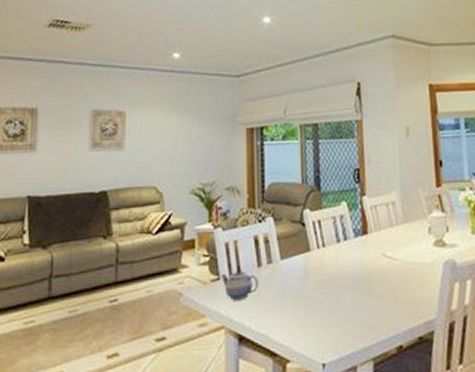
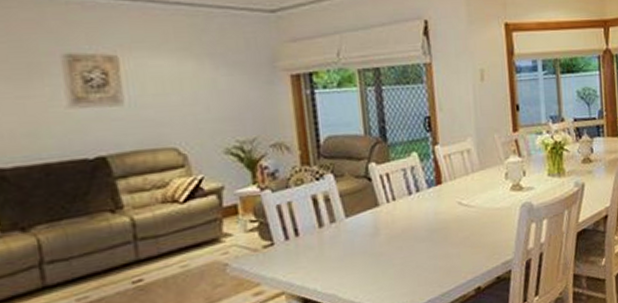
teapot: present [220,269,259,301] -> none [274,231,322,265]

